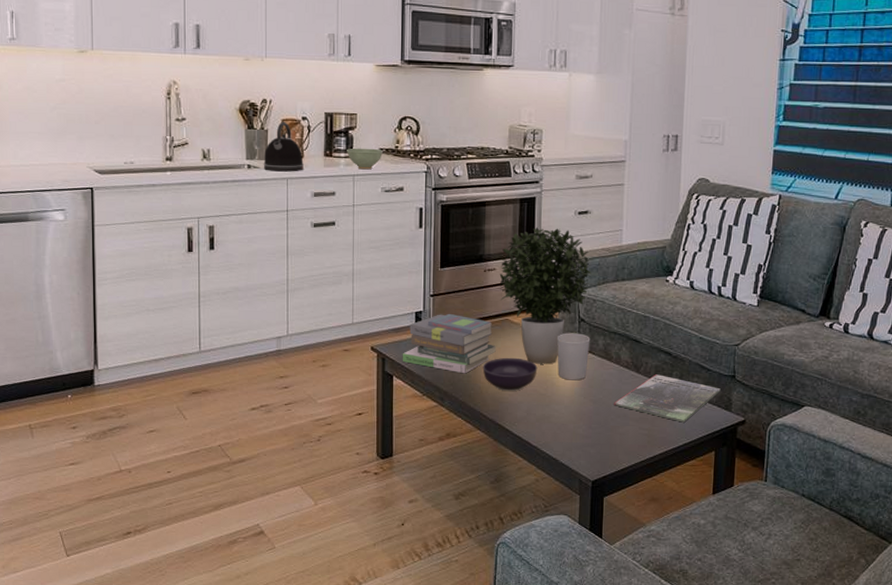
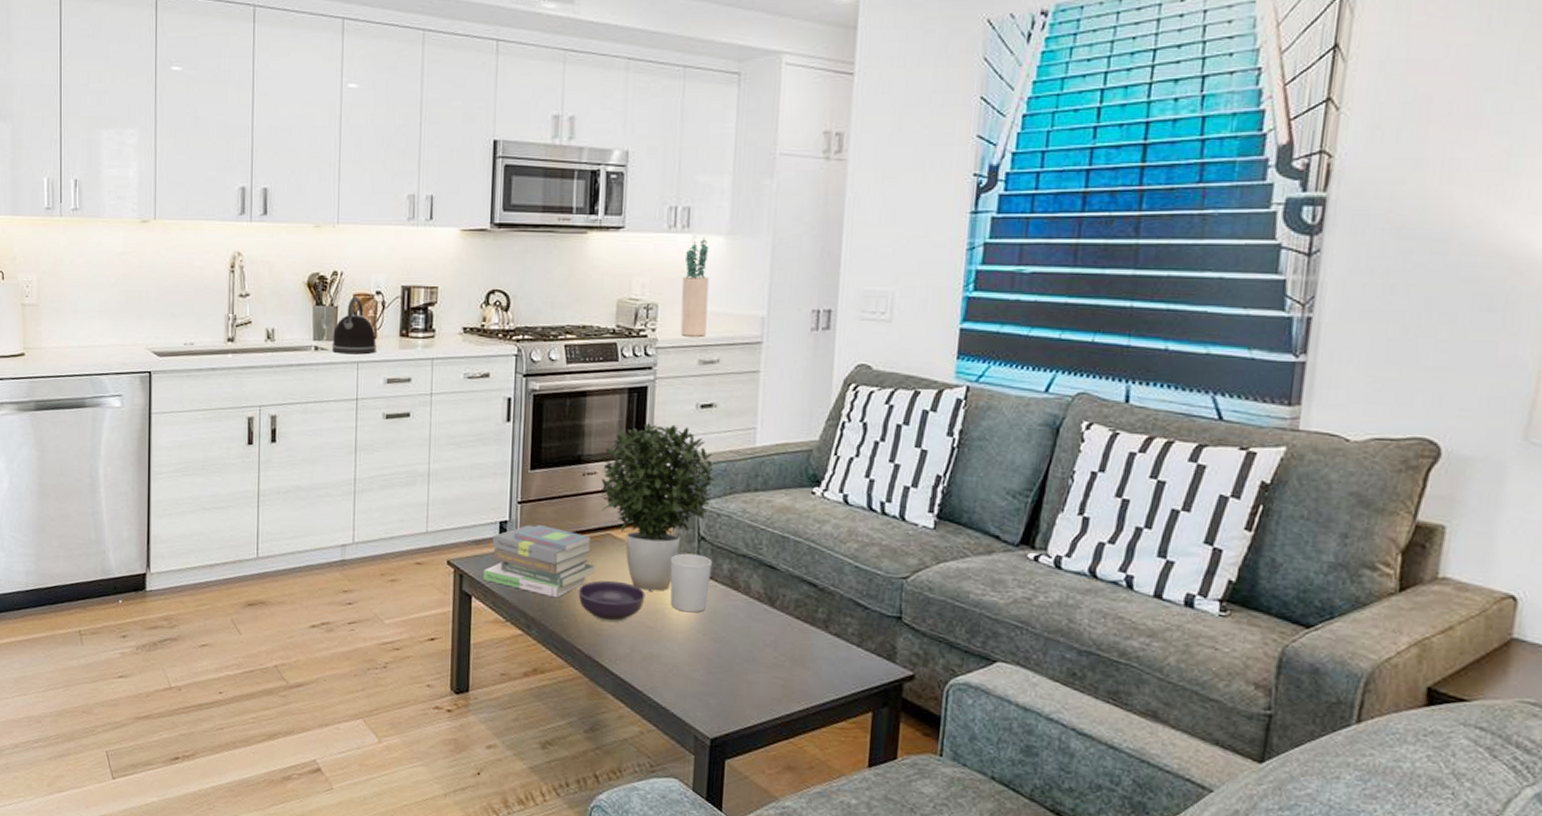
bowl: present [347,148,384,170] -> none [425,326,468,352]
vase: none [561,75,583,157] -> present [680,237,709,337]
magazine: present [614,374,721,423] -> none [741,610,882,673]

